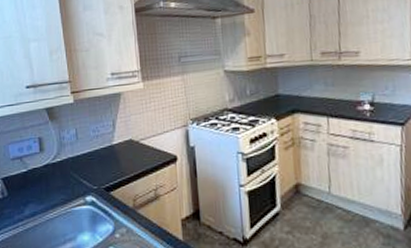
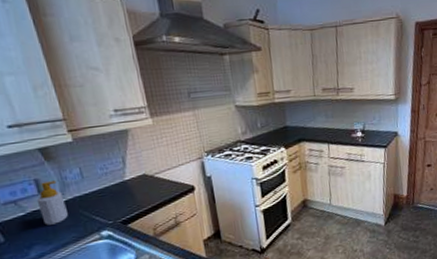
soap bottle: none [37,140,60,184] -> present [36,180,68,225]

